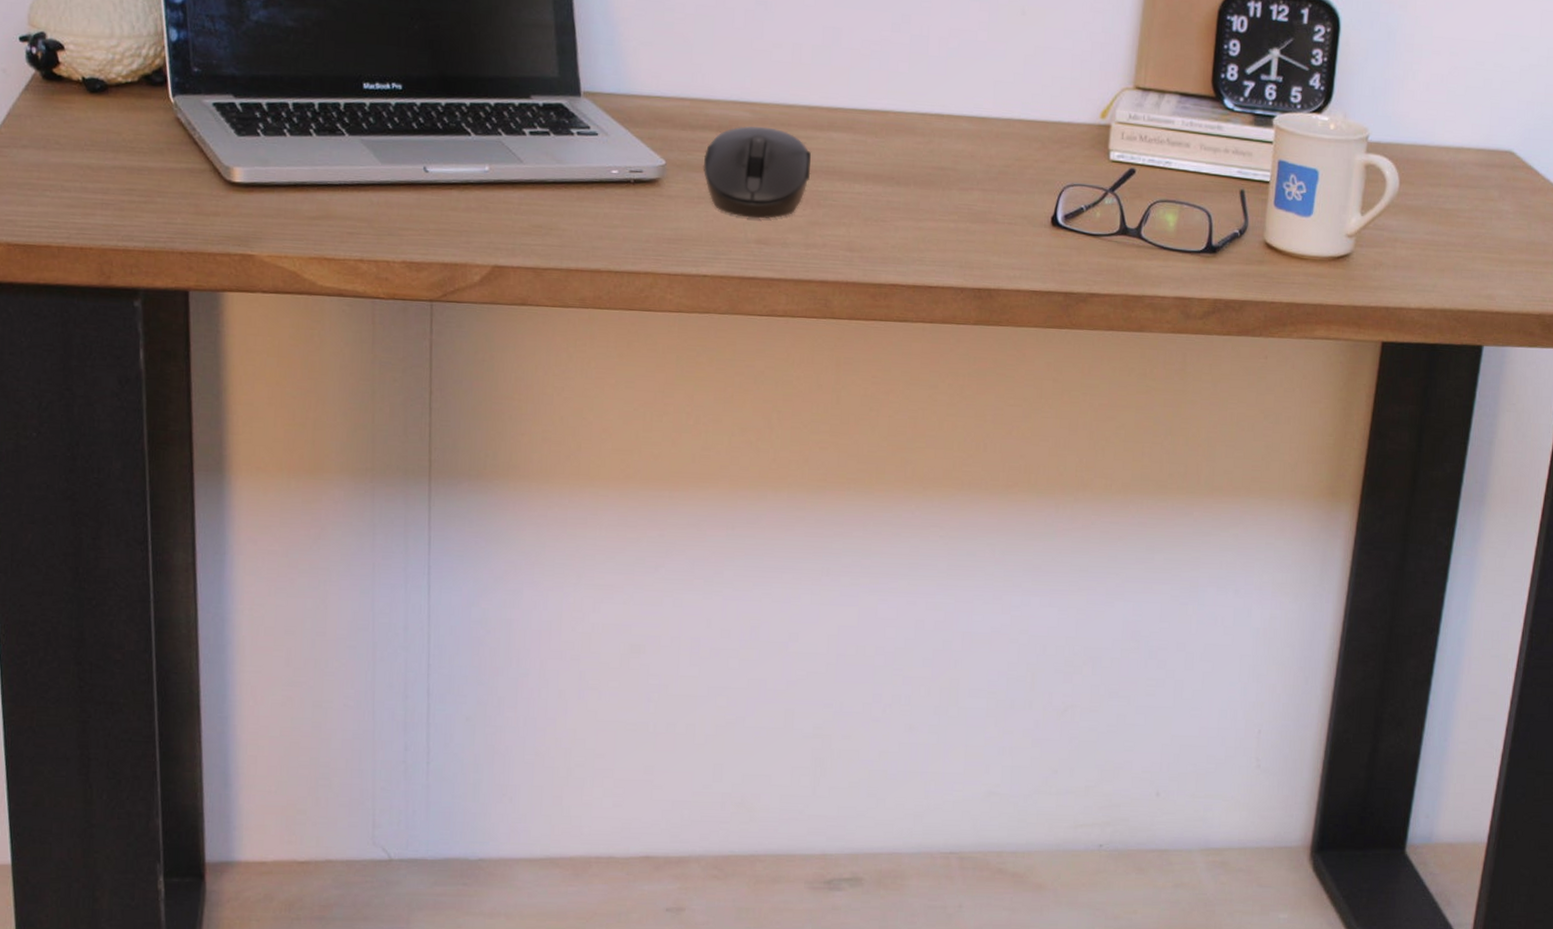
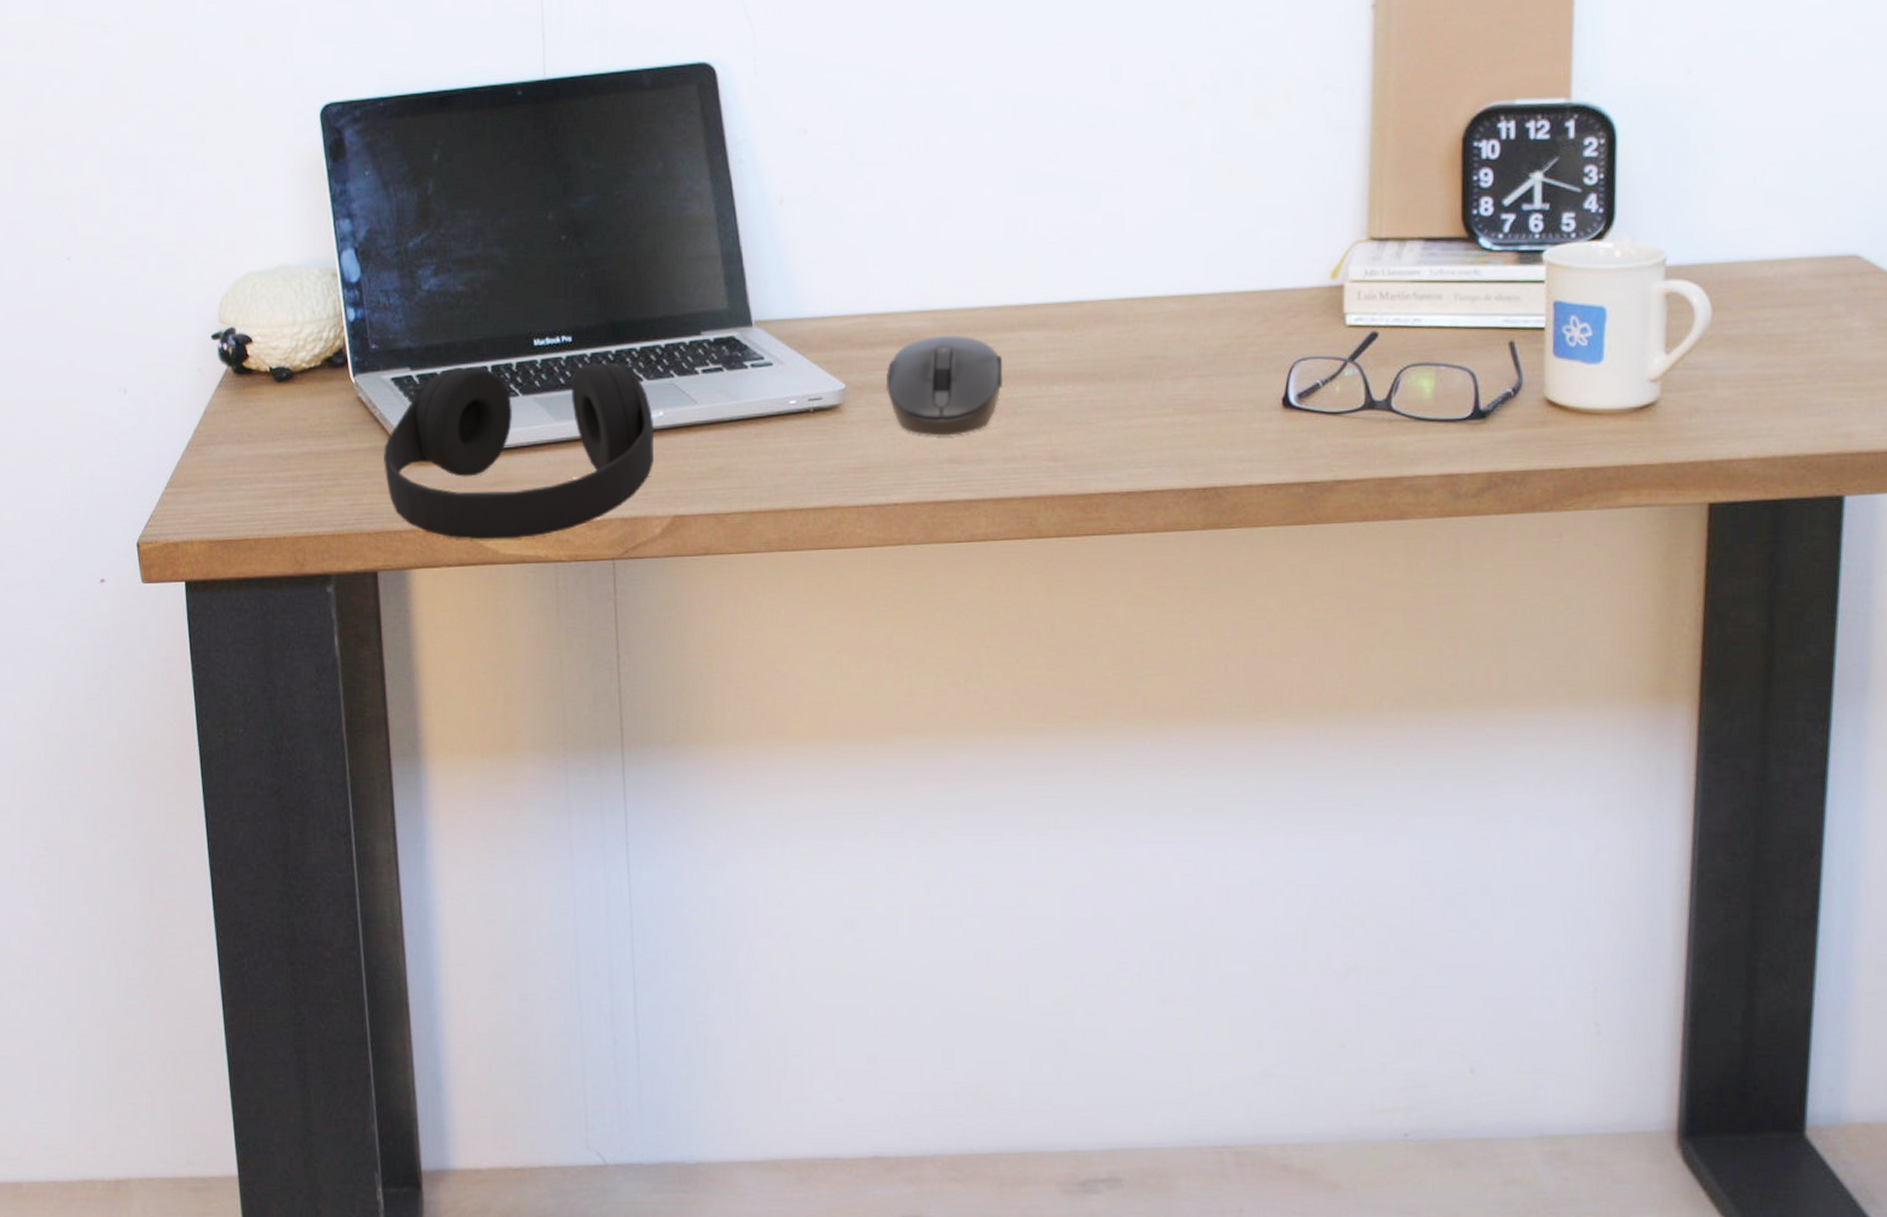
headphones: none [200,100,480,273] -> present [384,362,655,540]

